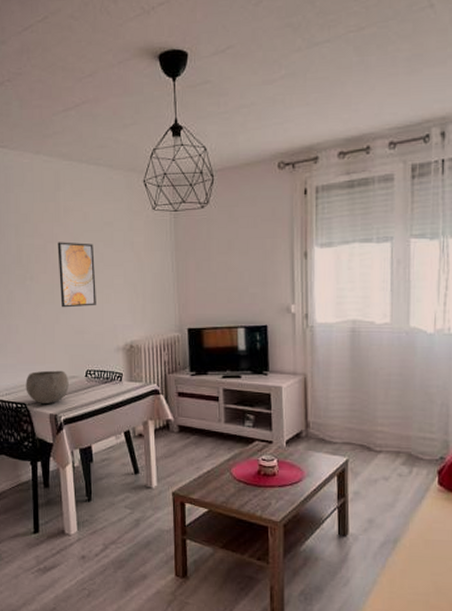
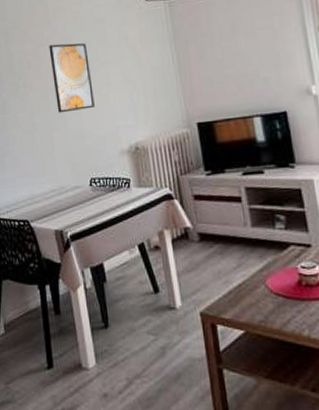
bowl: present [25,370,69,404] -> none [26,181,73,219]

